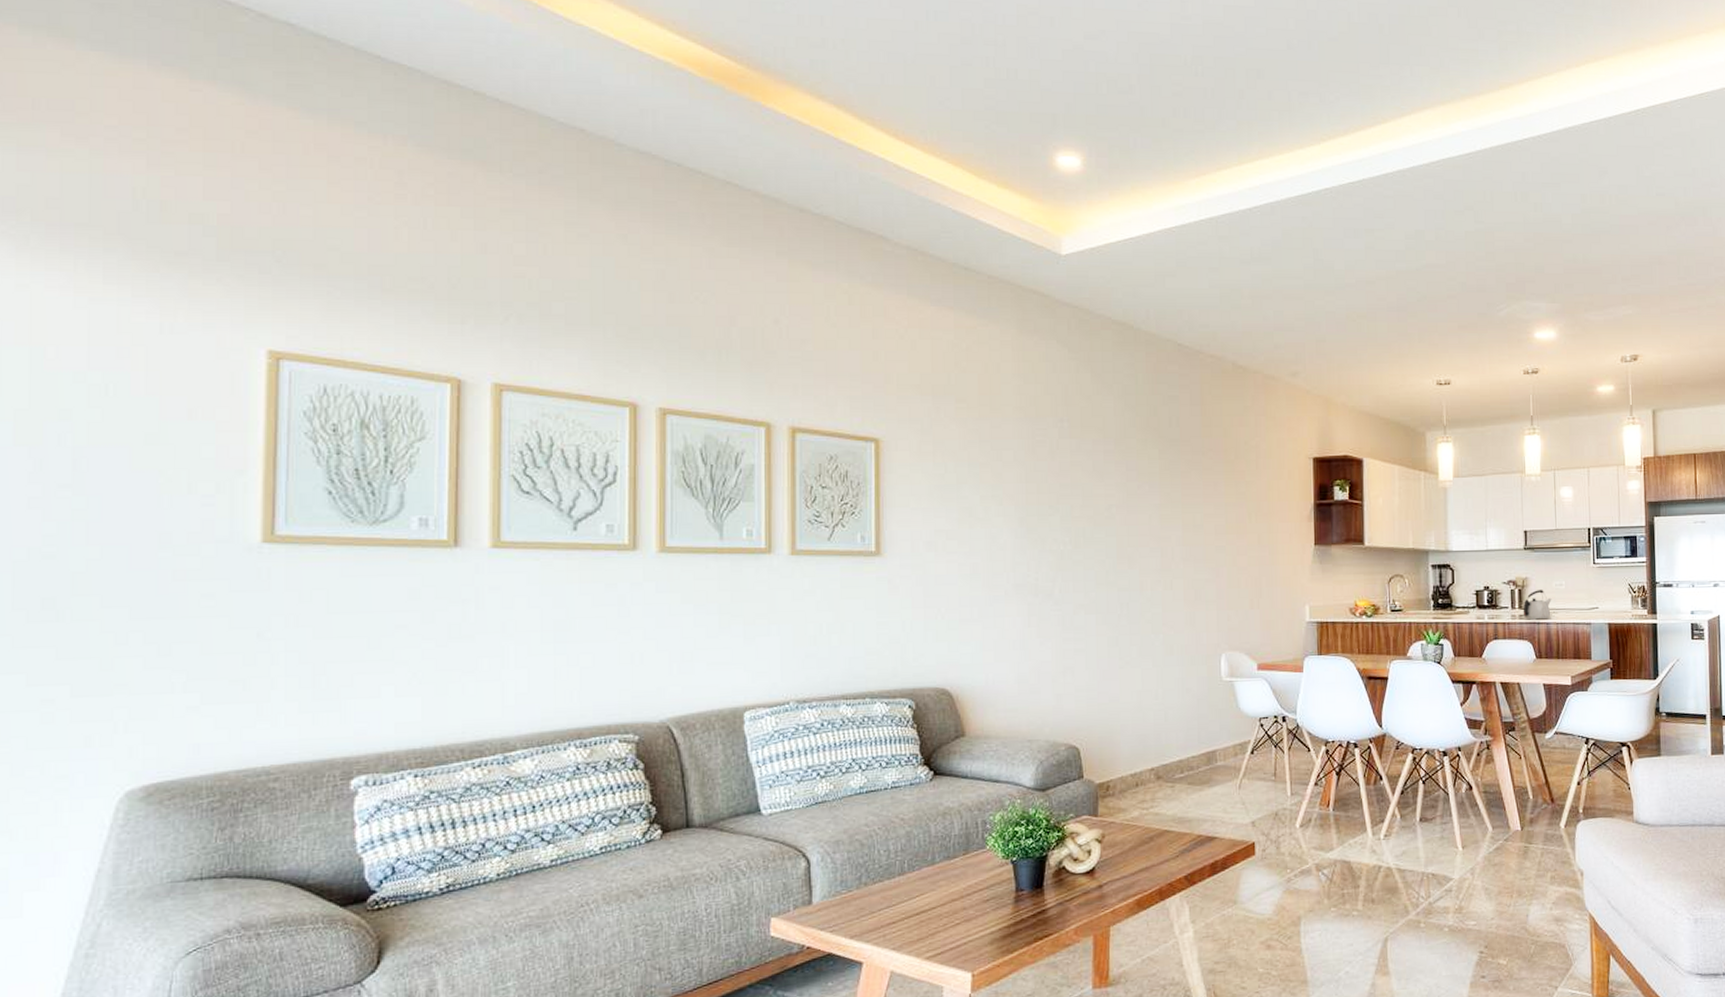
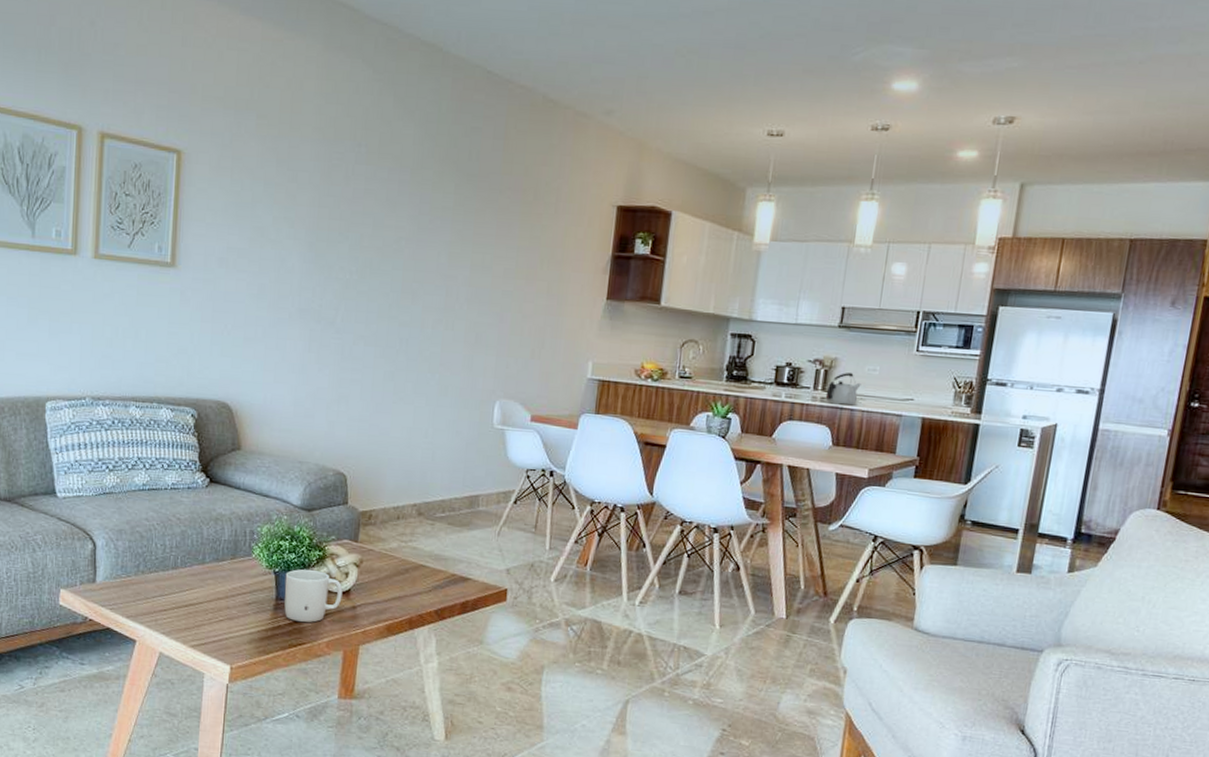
mug: none [1024,852,1087,912] -> present [284,569,343,623]

